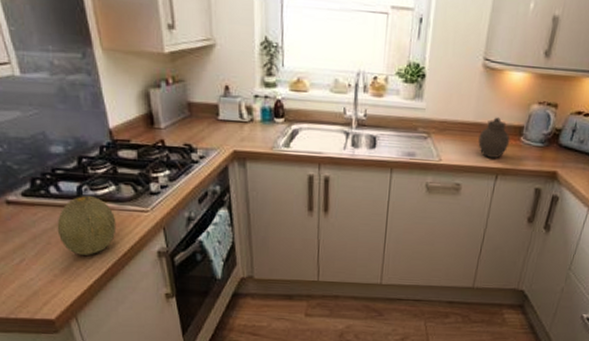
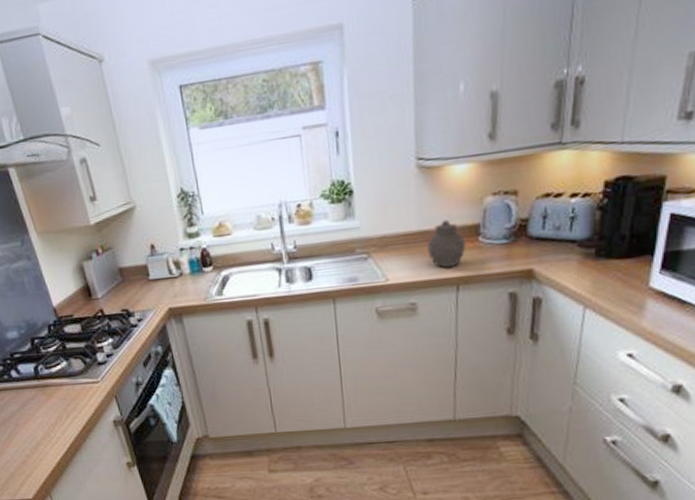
fruit: present [57,196,117,255] -> none [21,374,73,433]

